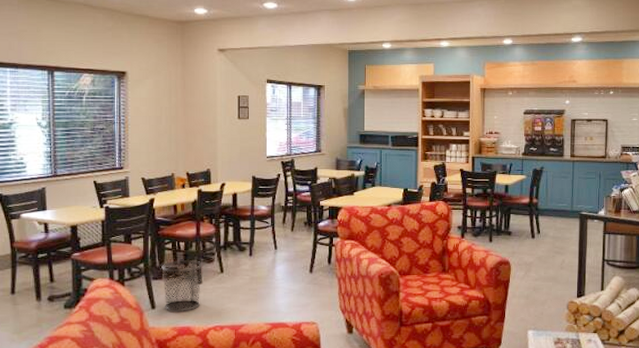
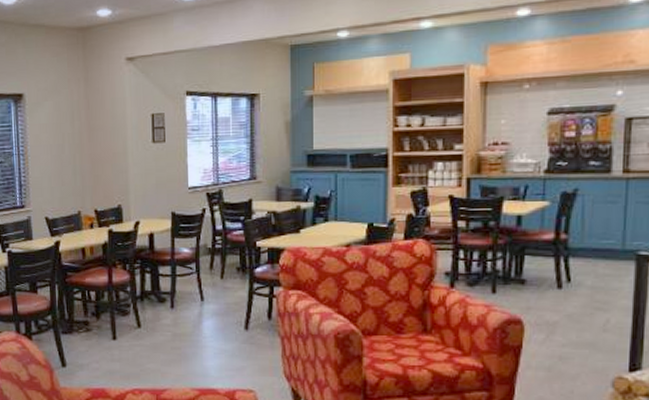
waste bin: present [161,259,203,313] -> none [71,311,118,372]

